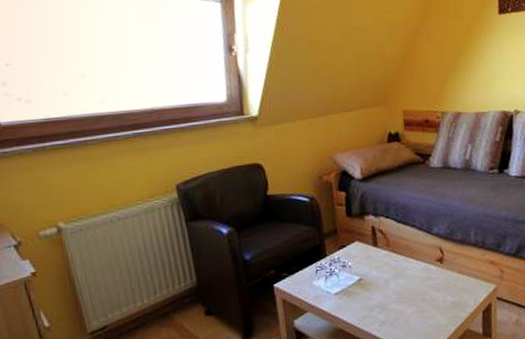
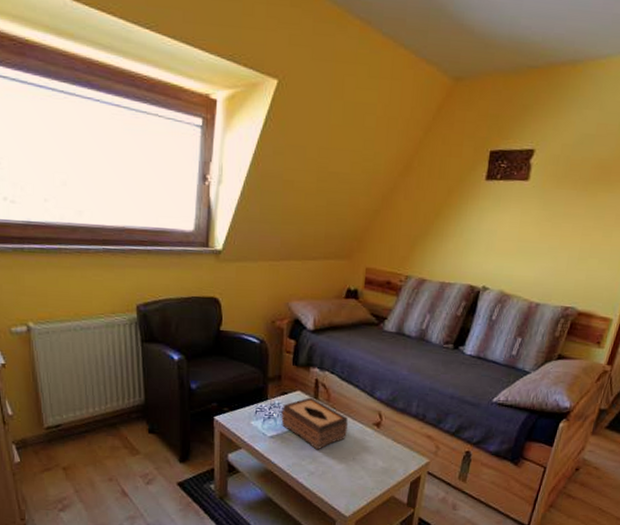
tissue box: none [342,245,412,298] -> present [281,397,349,450]

